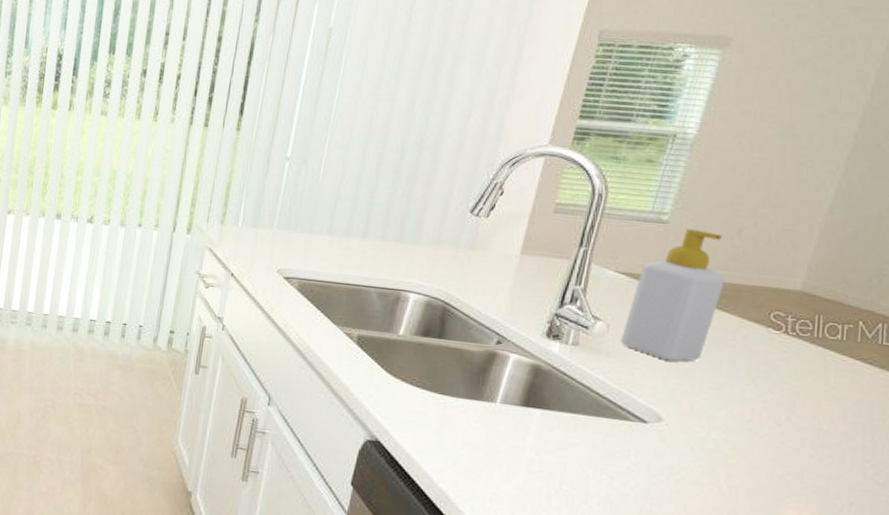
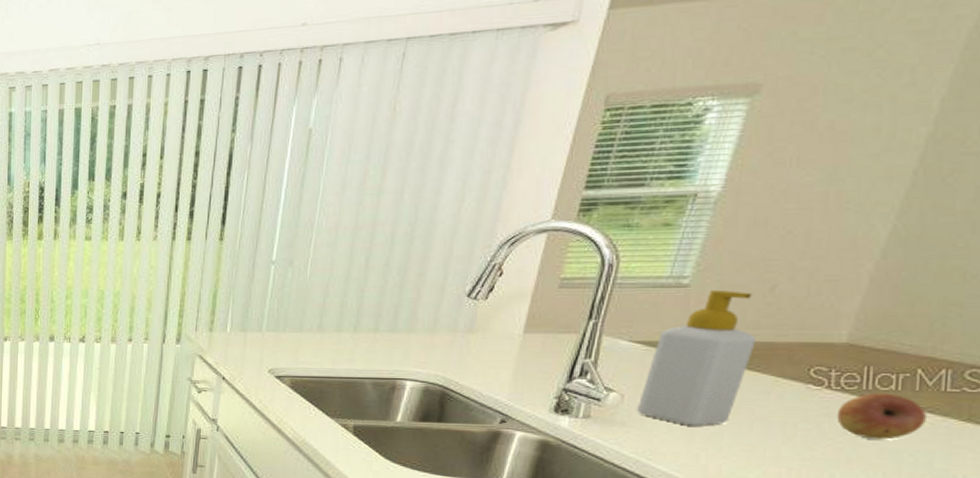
fruit: none [792,341,867,388] -> present [836,392,927,440]

